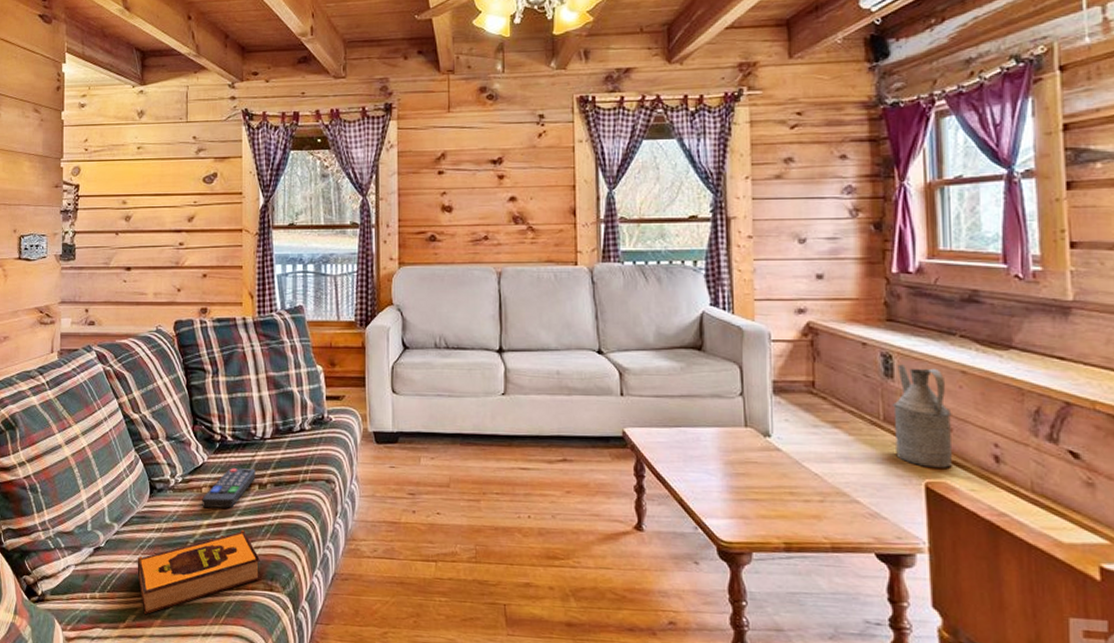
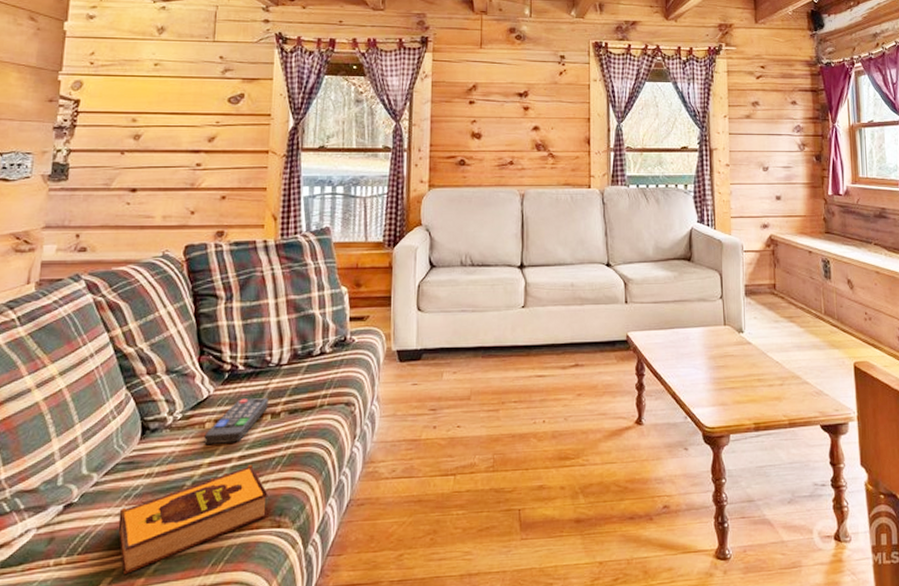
watering can: present [891,364,953,468] -> none [830,268,872,350]

